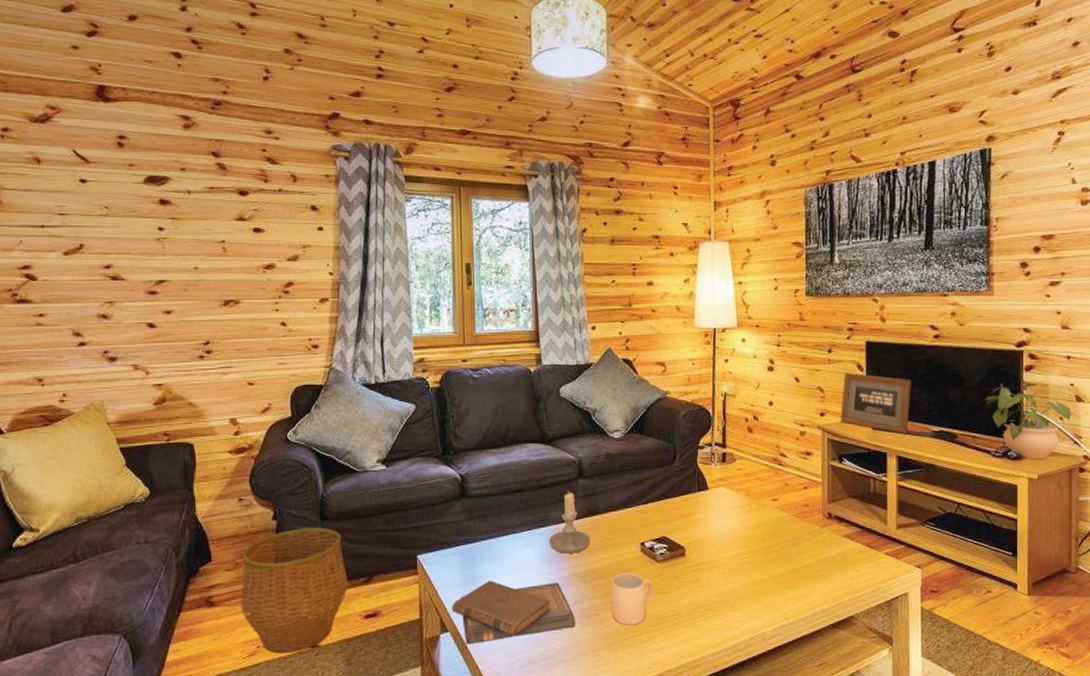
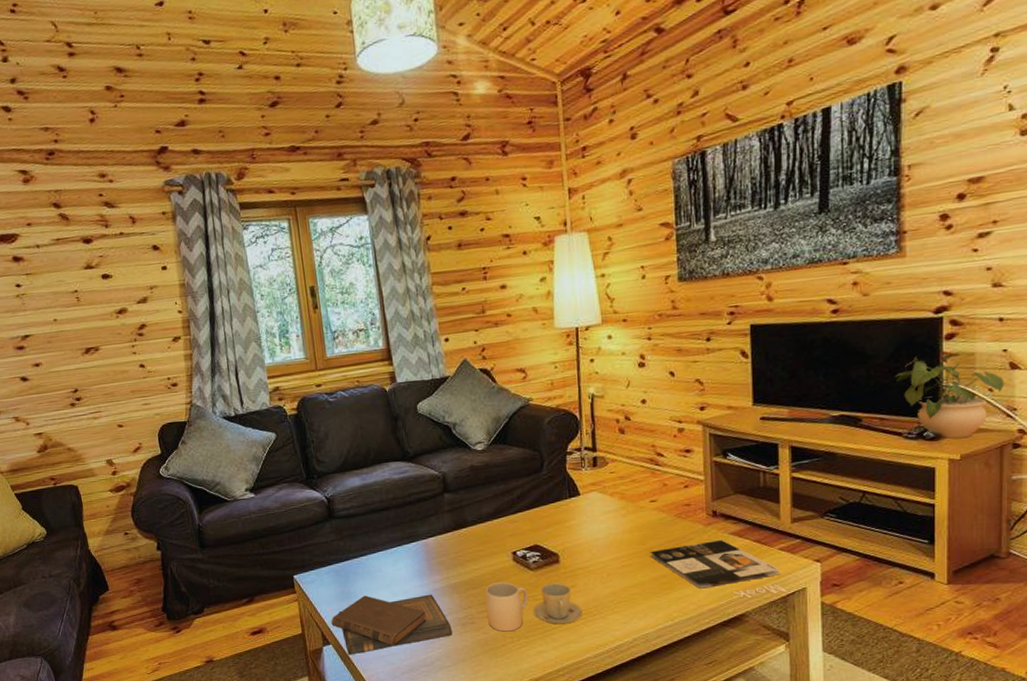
basket: present [240,527,348,654] -> none [134,554,233,669]
candle: present [548,491,591,554] -> none [419,506,461,567]
teacup: none [656,576,704,620] -> present [533,582,583,625]
magazine: none [770,541,892,601] -> present [650,539,787,599]
picture frame: present [841,372,912,435] -> none [723,360,806,423]

